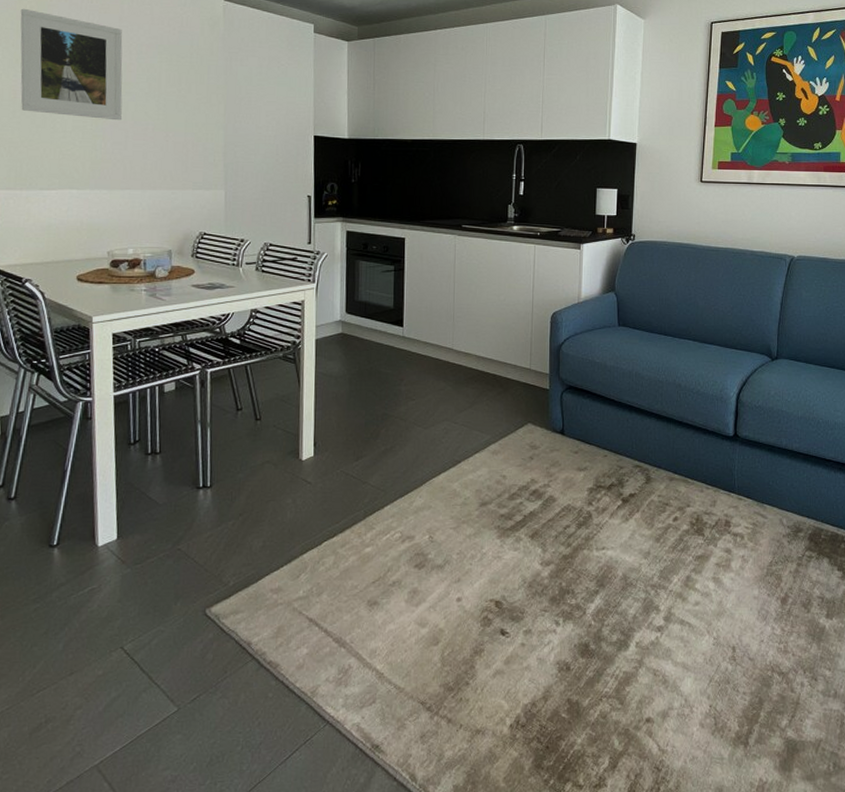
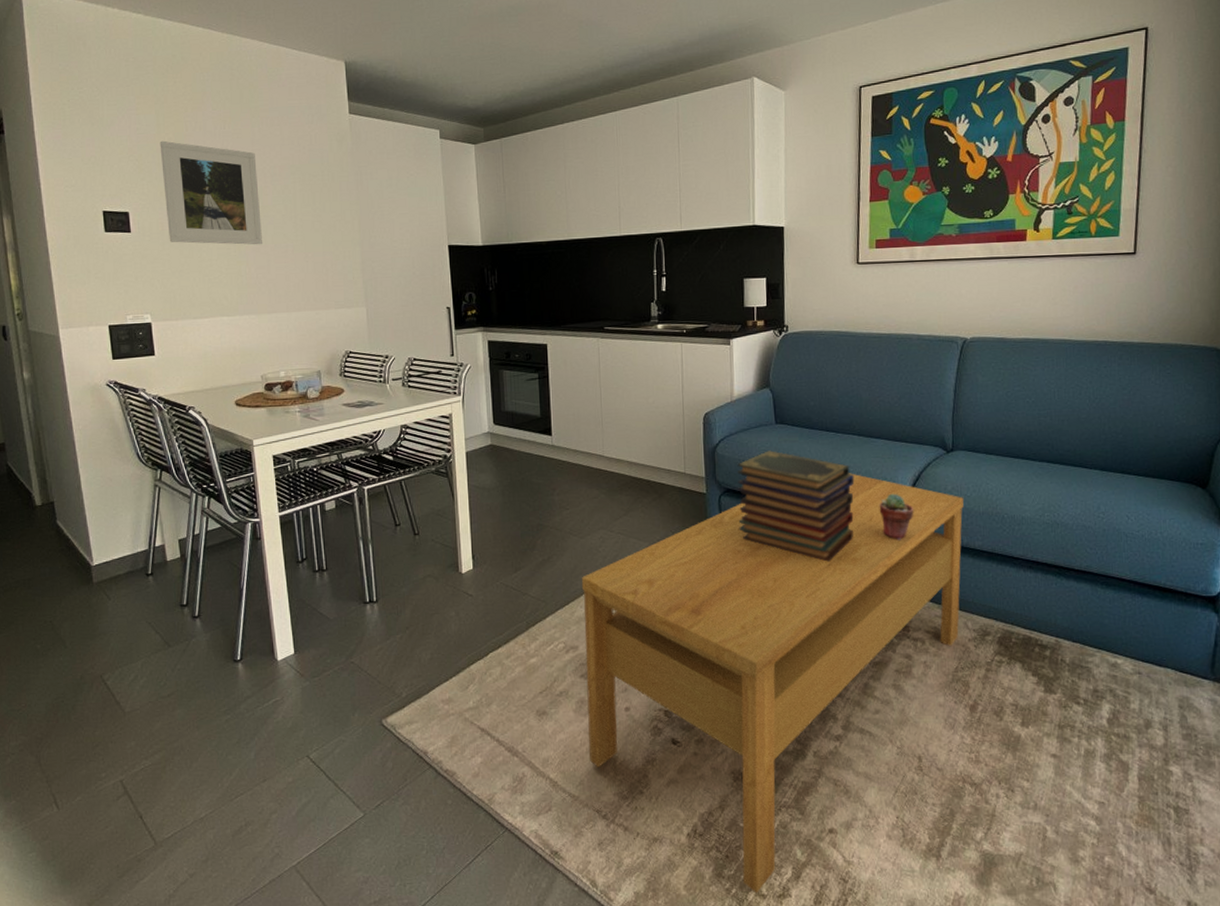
coffee table: none [418,375,785,784] -> present [581,473,964,894]
book stack: none [578,351,688,459] -> present [737,450,855,562]
potted succulent: none [709,396,740,440] -> present [879,493,914,540]

